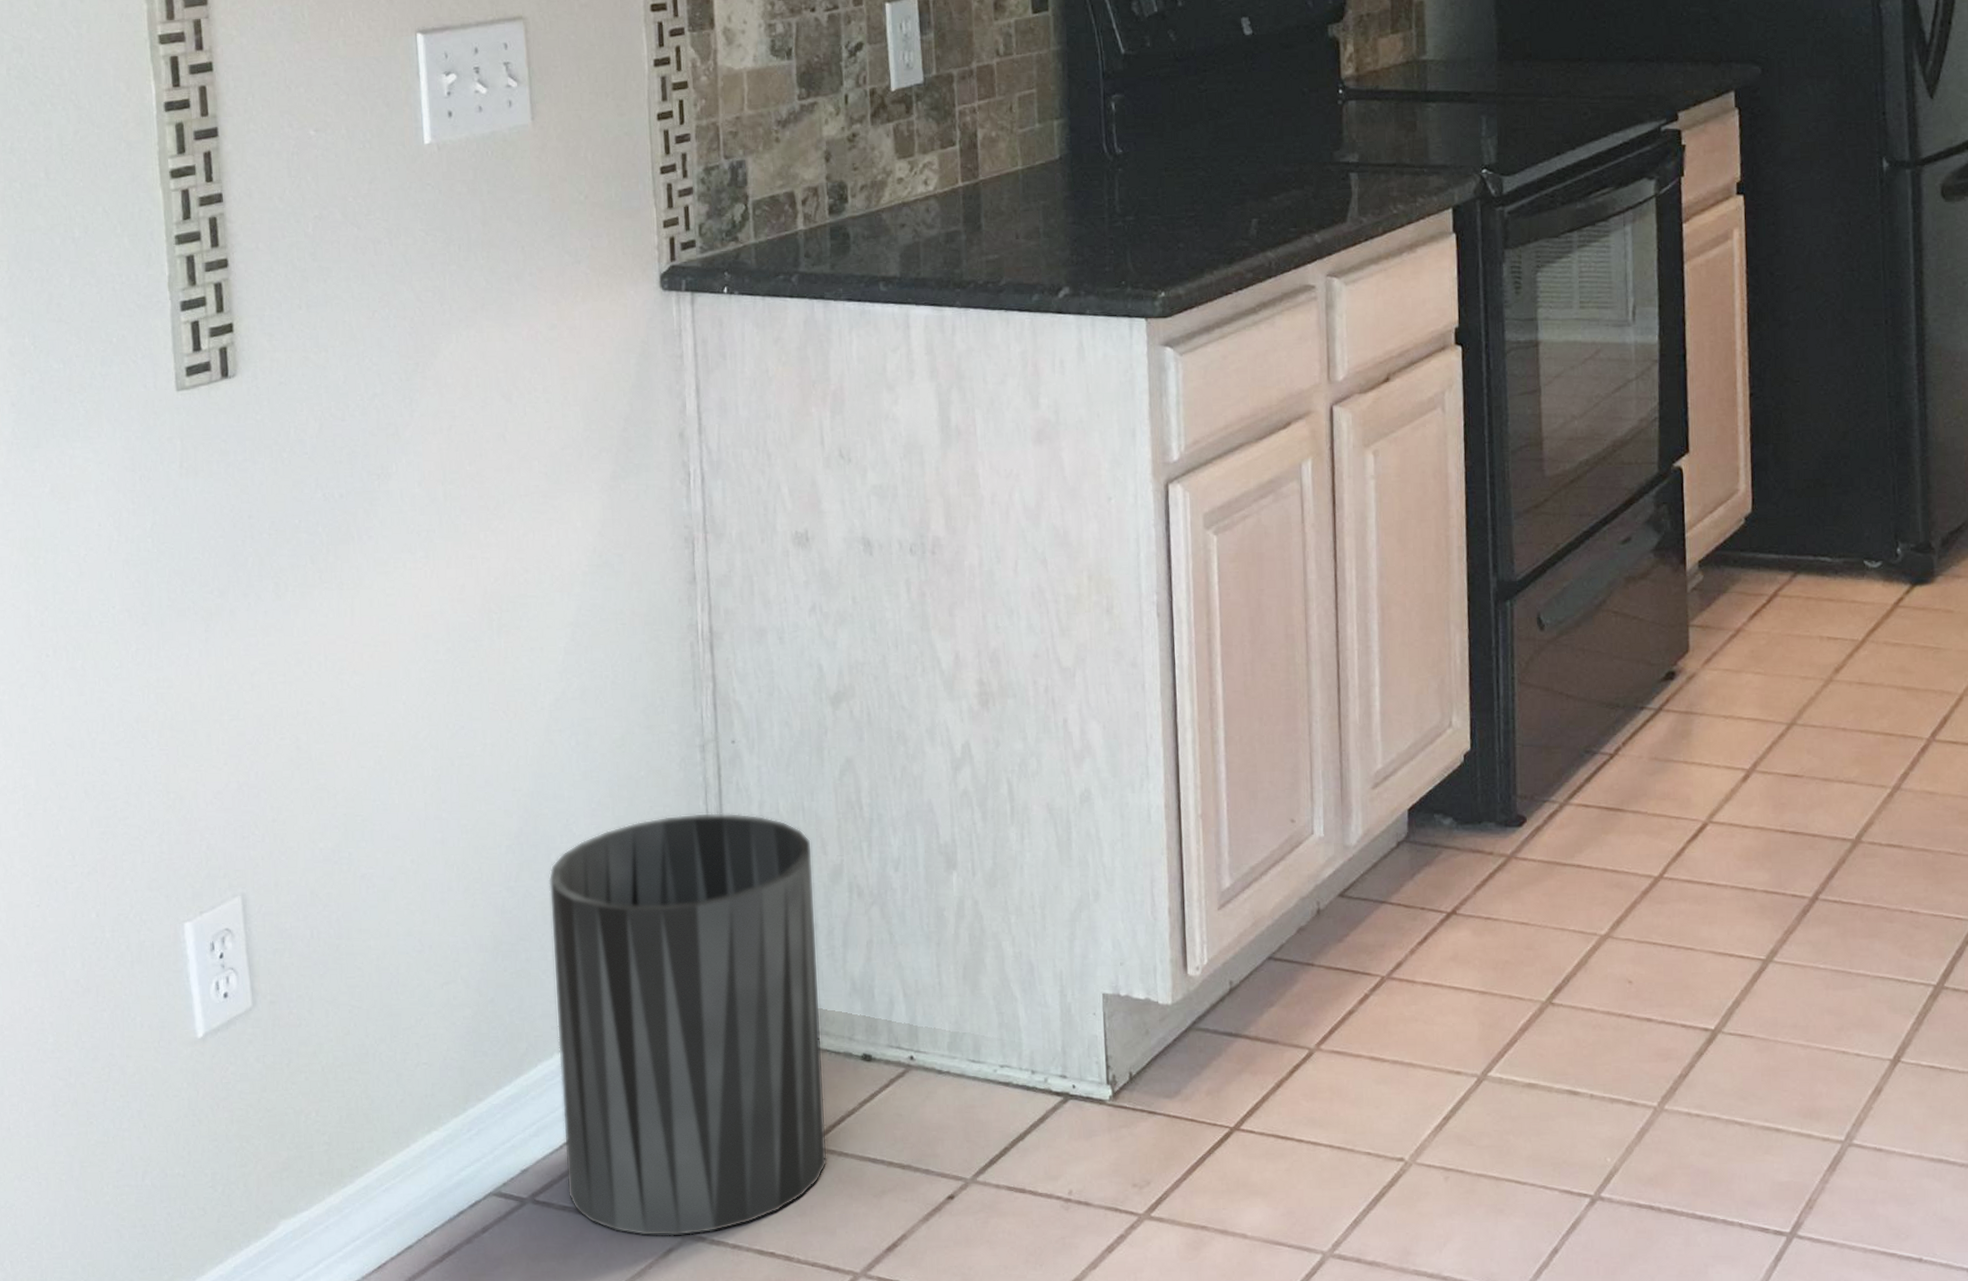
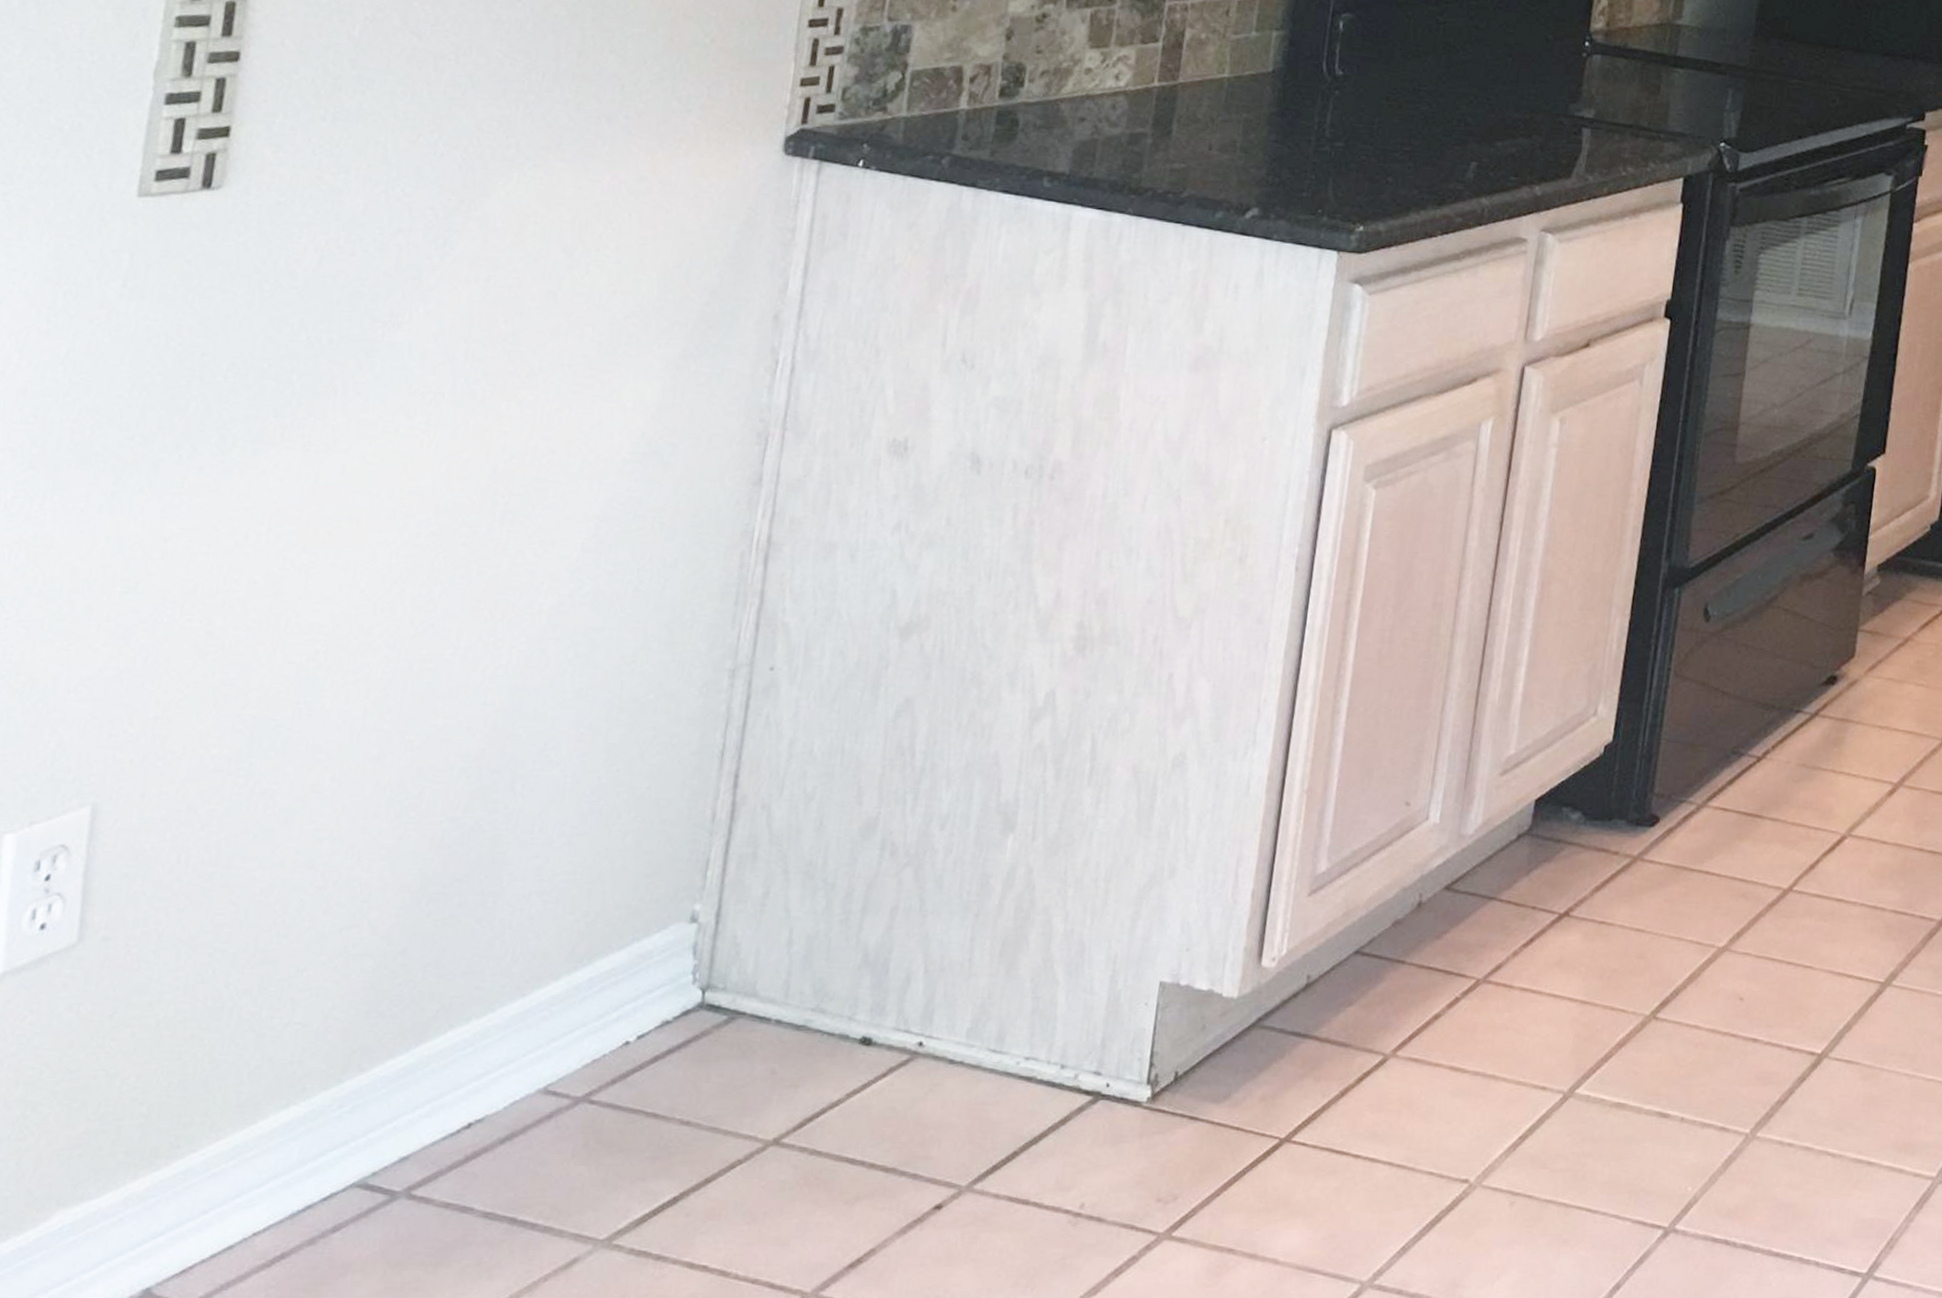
trash can: present [548,813,827,1237] -> none [455,747,846,1243]

